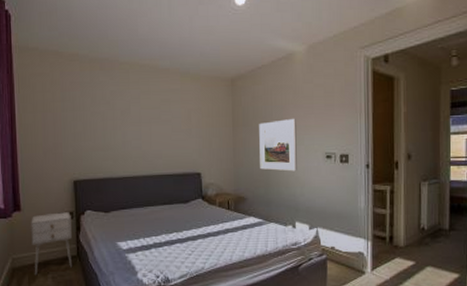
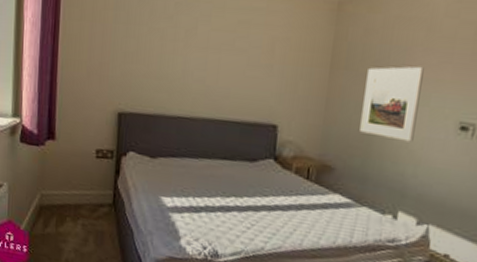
nightstand: present [31,212,73,276] -> none [63,147,111,219]

